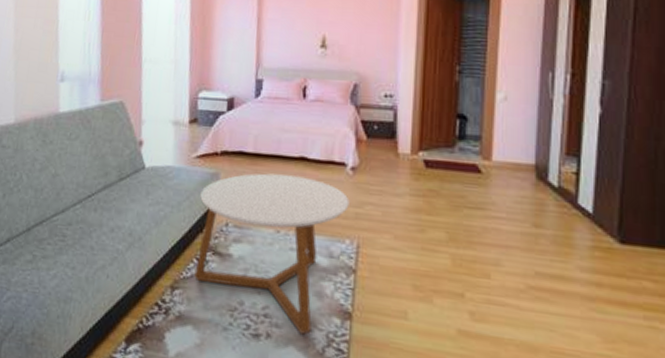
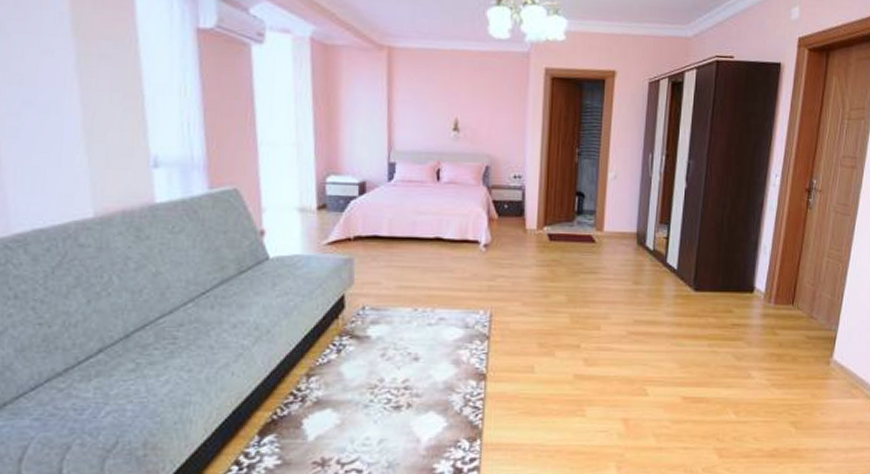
coffee table: present [194,173,350,335] -> none [331,255,483,399]

